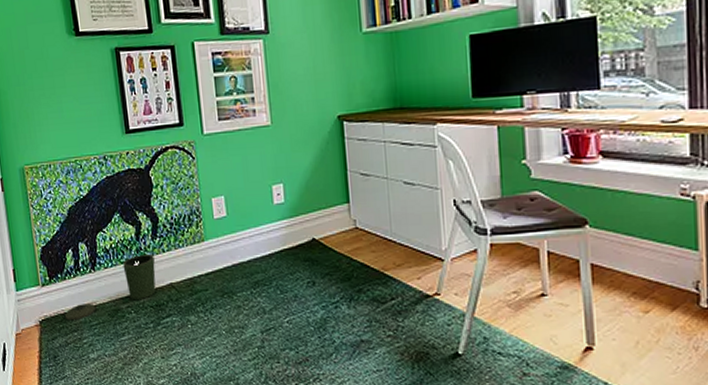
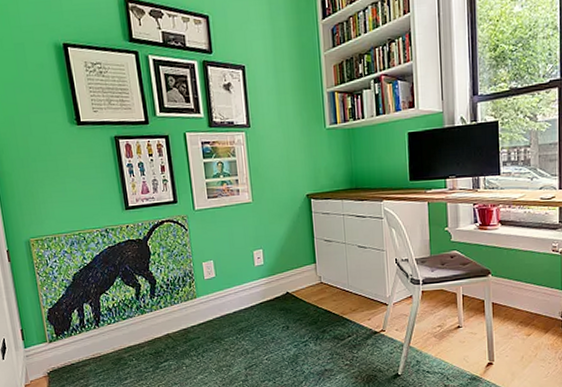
trash can: present [64,253,156,321] -> none [71,310,155,371]

